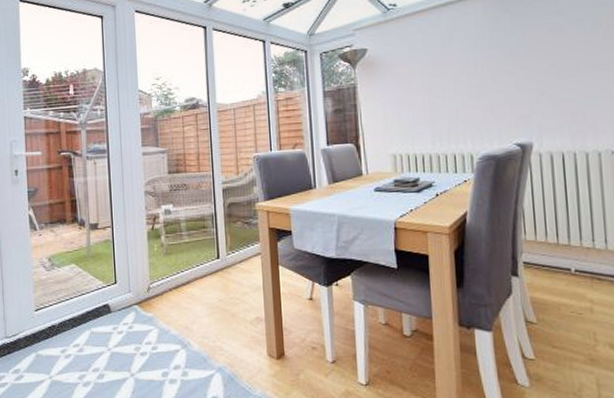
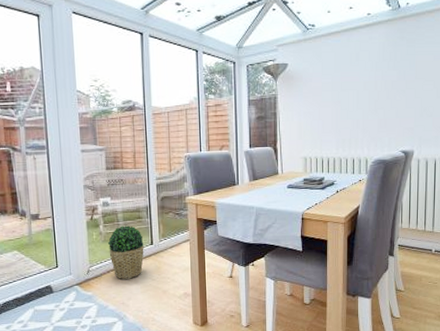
potted plant: none [169,236,210,299] -> present [107,225,144,279]

